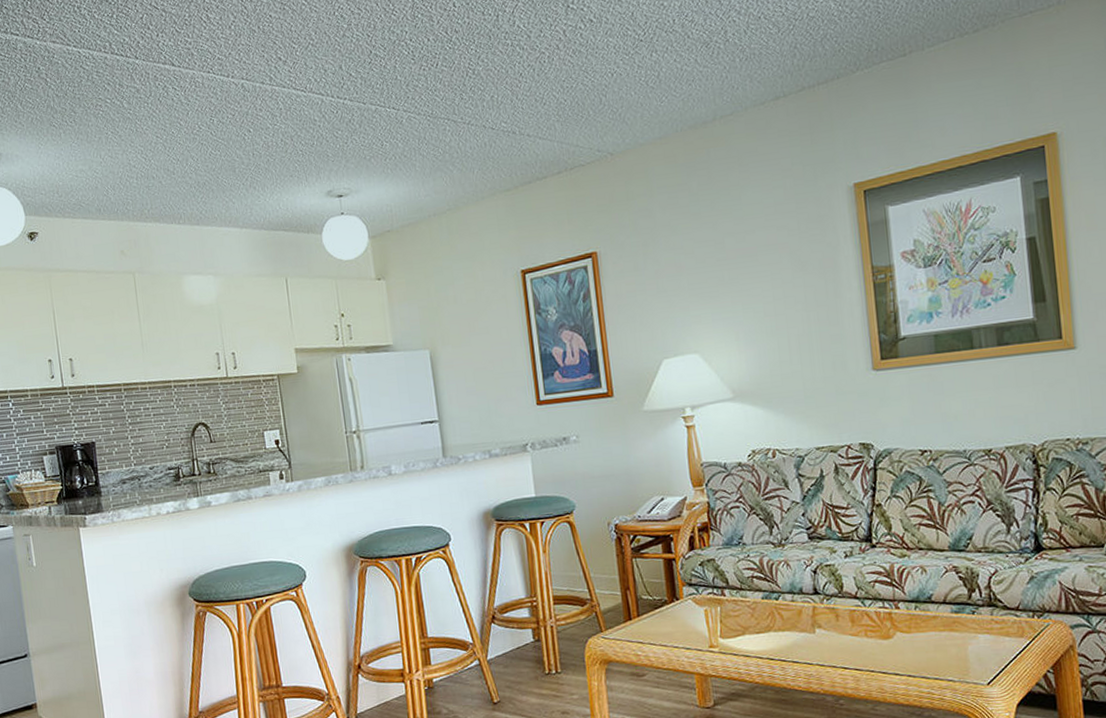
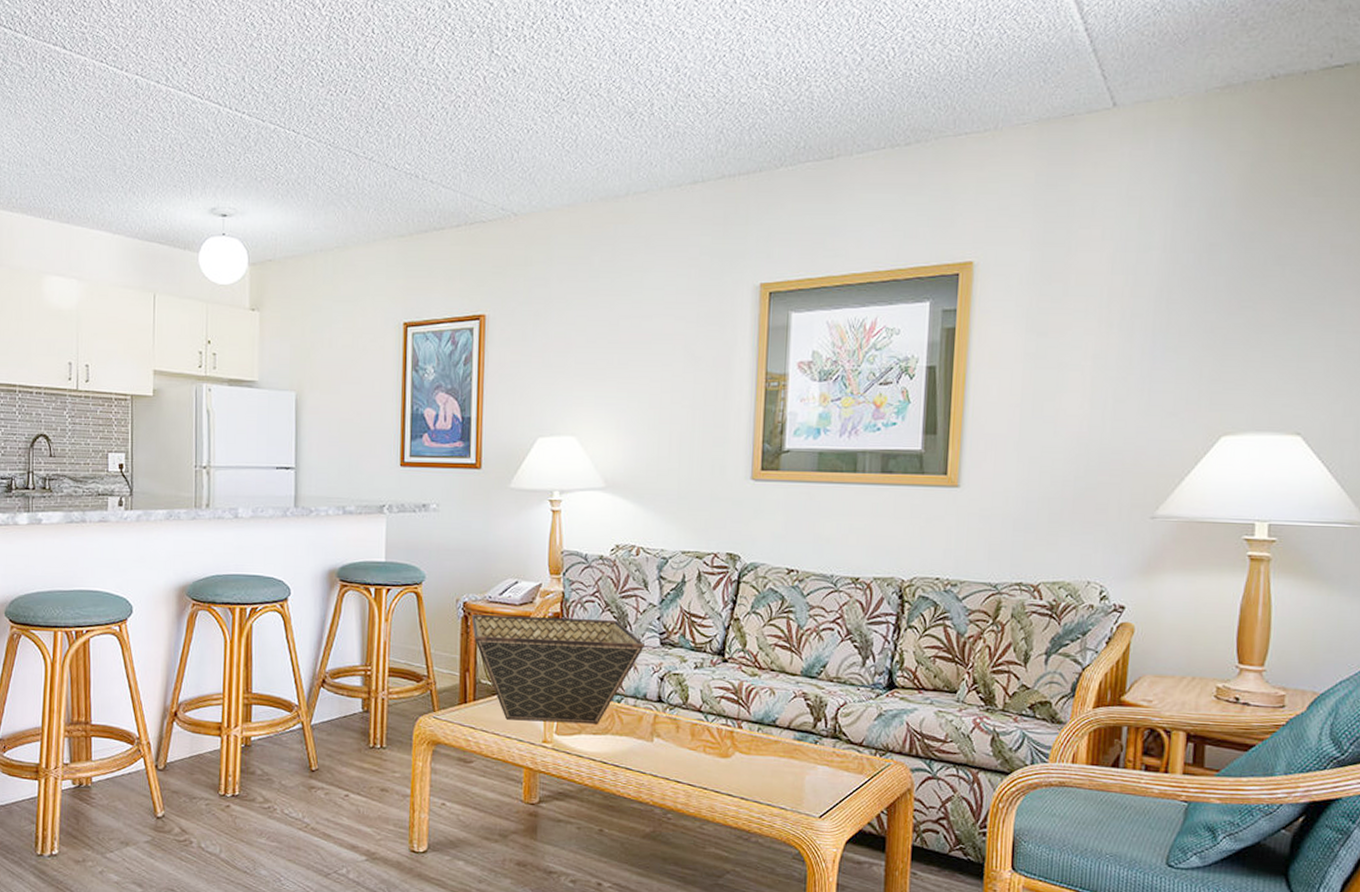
basket: none [624,522,794,631] -> present [471,614,645,725]

